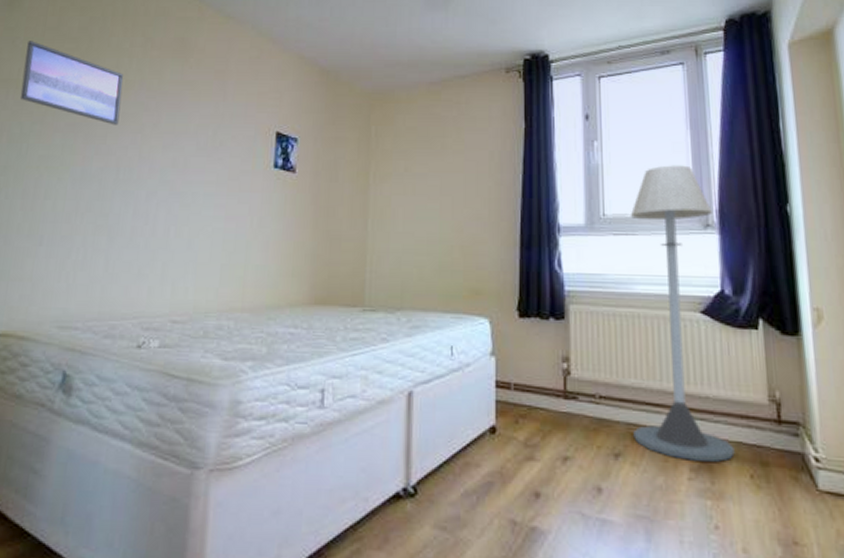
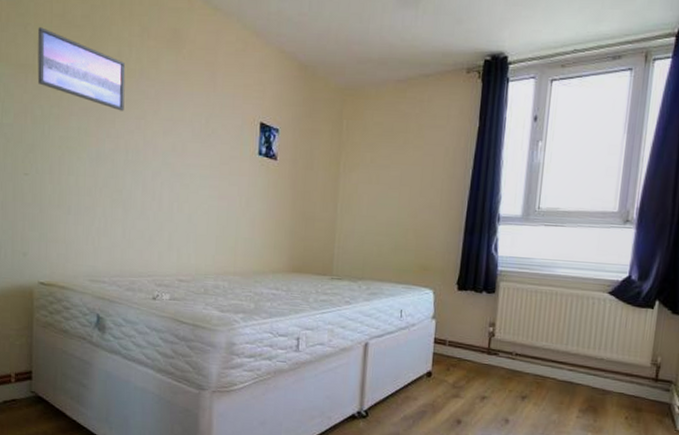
floor lamp: present [630,165,735,462] -> none [538,166,634,406]

